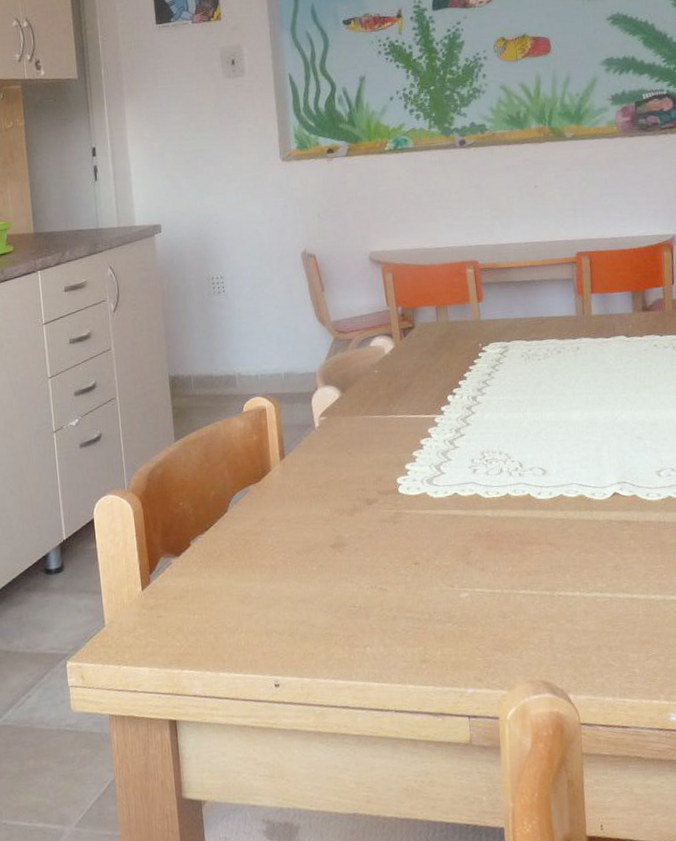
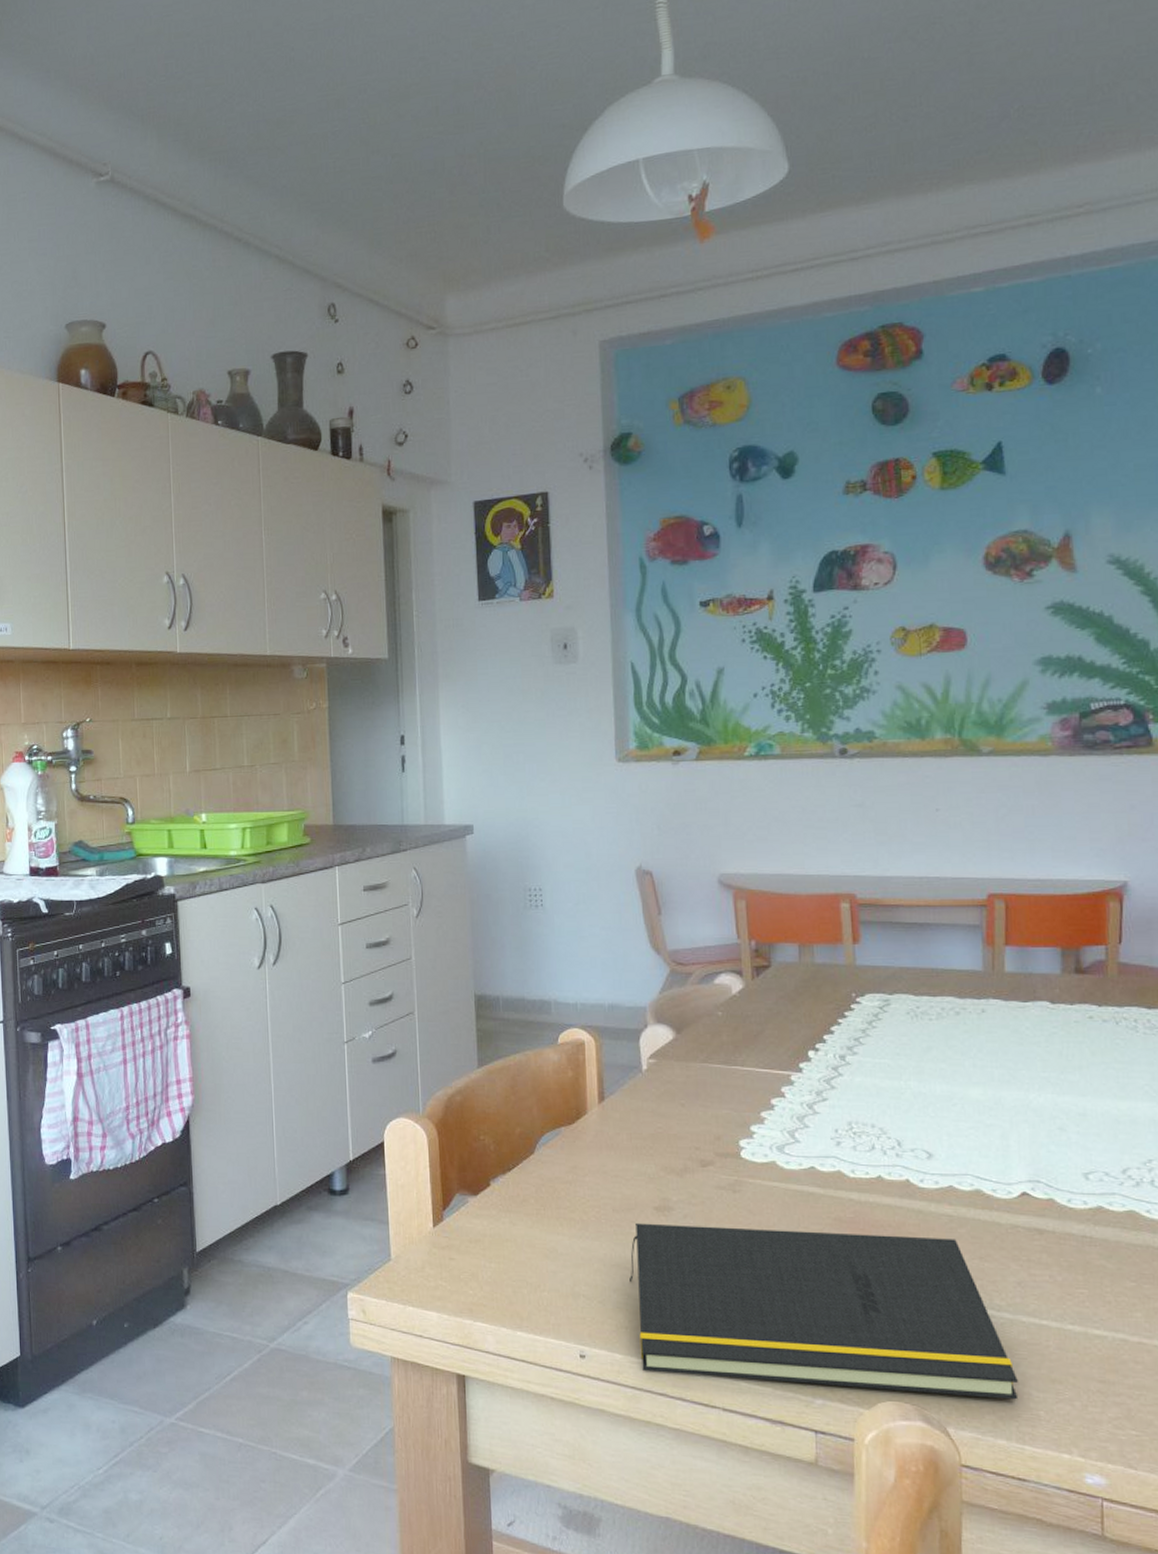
notepad: none [313,538,619,689] -> present [630,1222,1019,1400]

